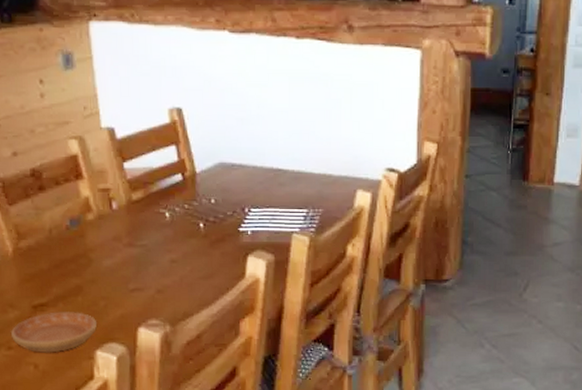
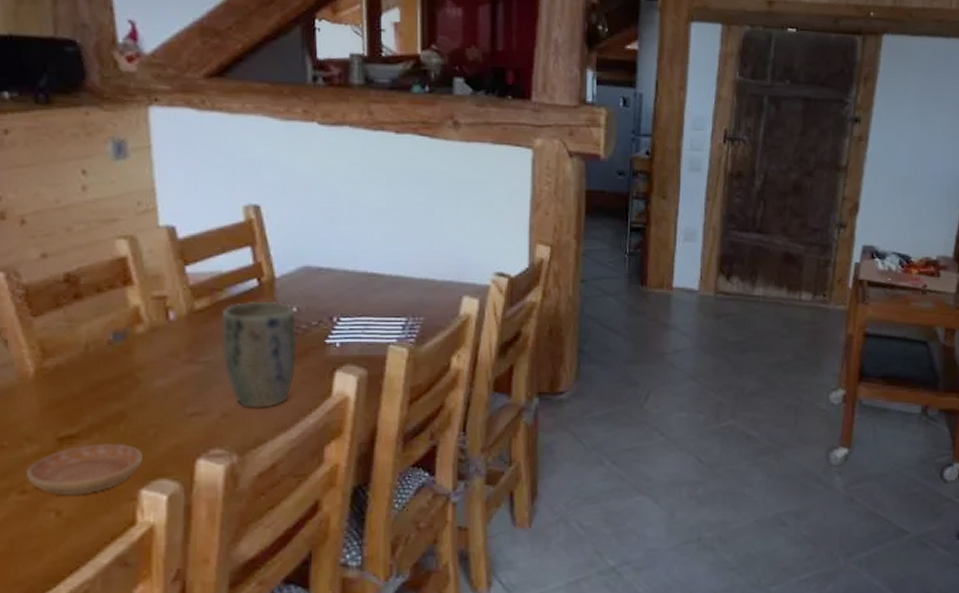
plant pot: none [153,193,216,286] -> present [221,300,298,408]

